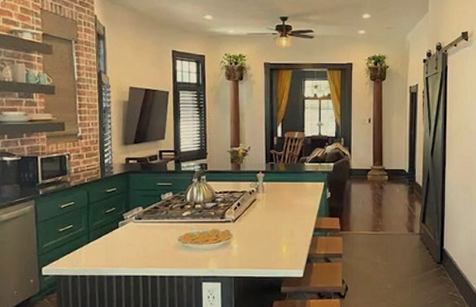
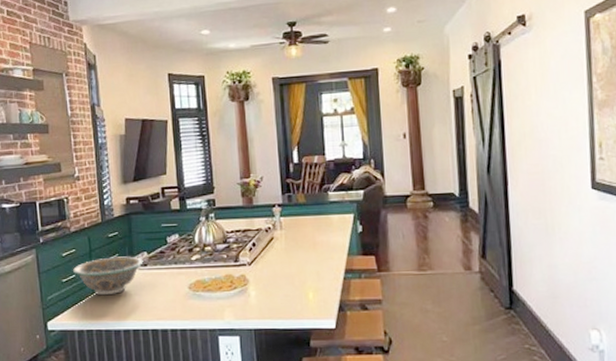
bowl: none [69,210,138,245] -> present [72,256,144,296]

